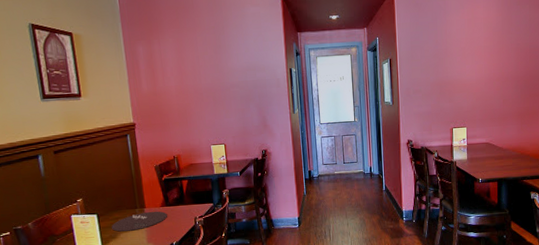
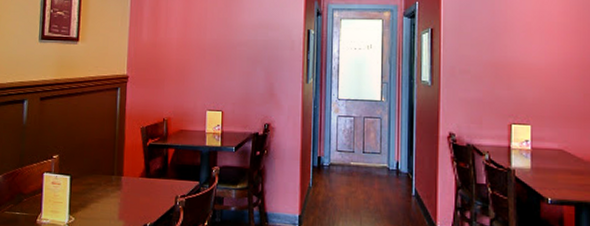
plate: present [112,211,167,232] -> none [83,181,145,202]

